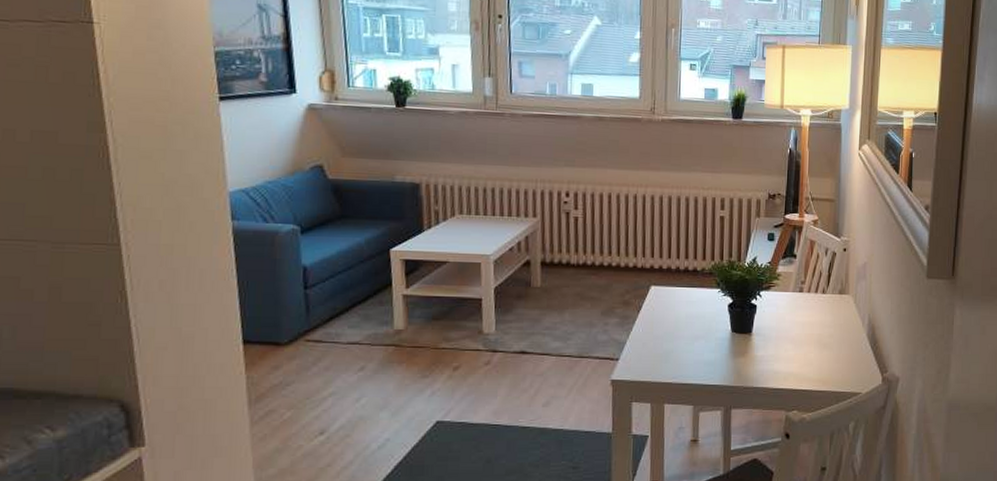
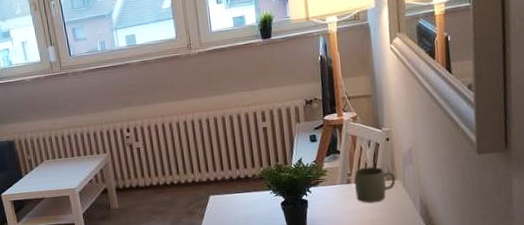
mug: none [807,276,848,317] -> present [354,166,396,203]

